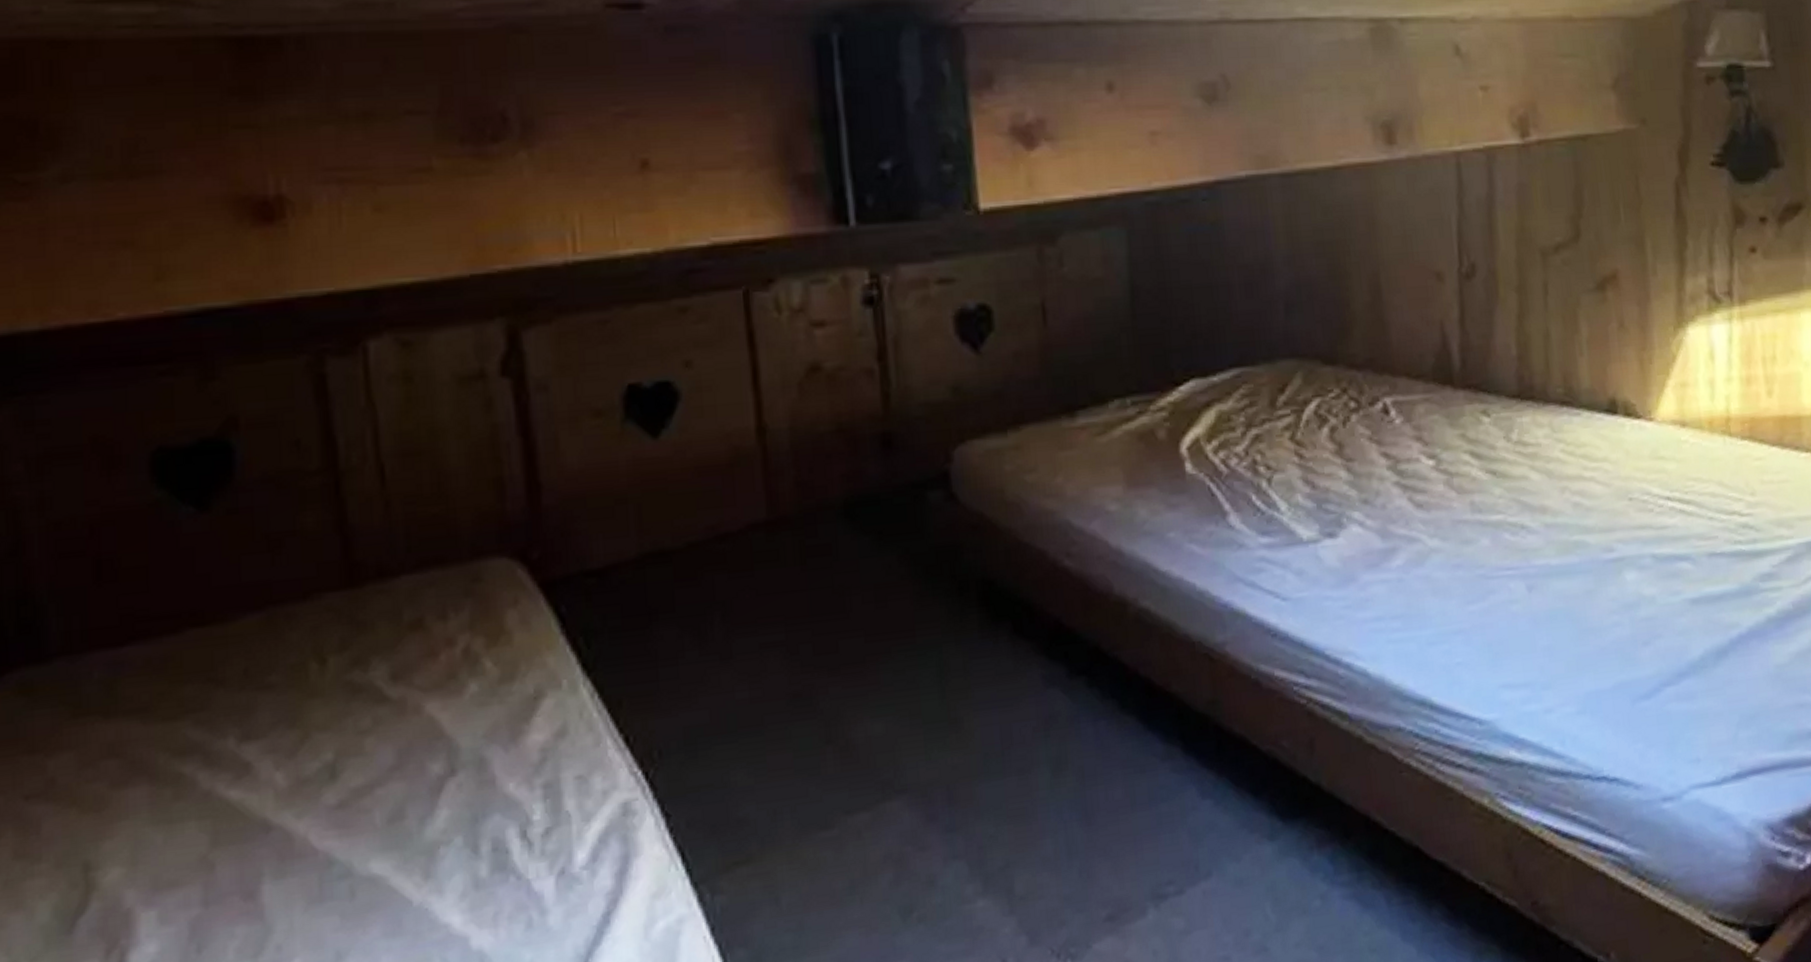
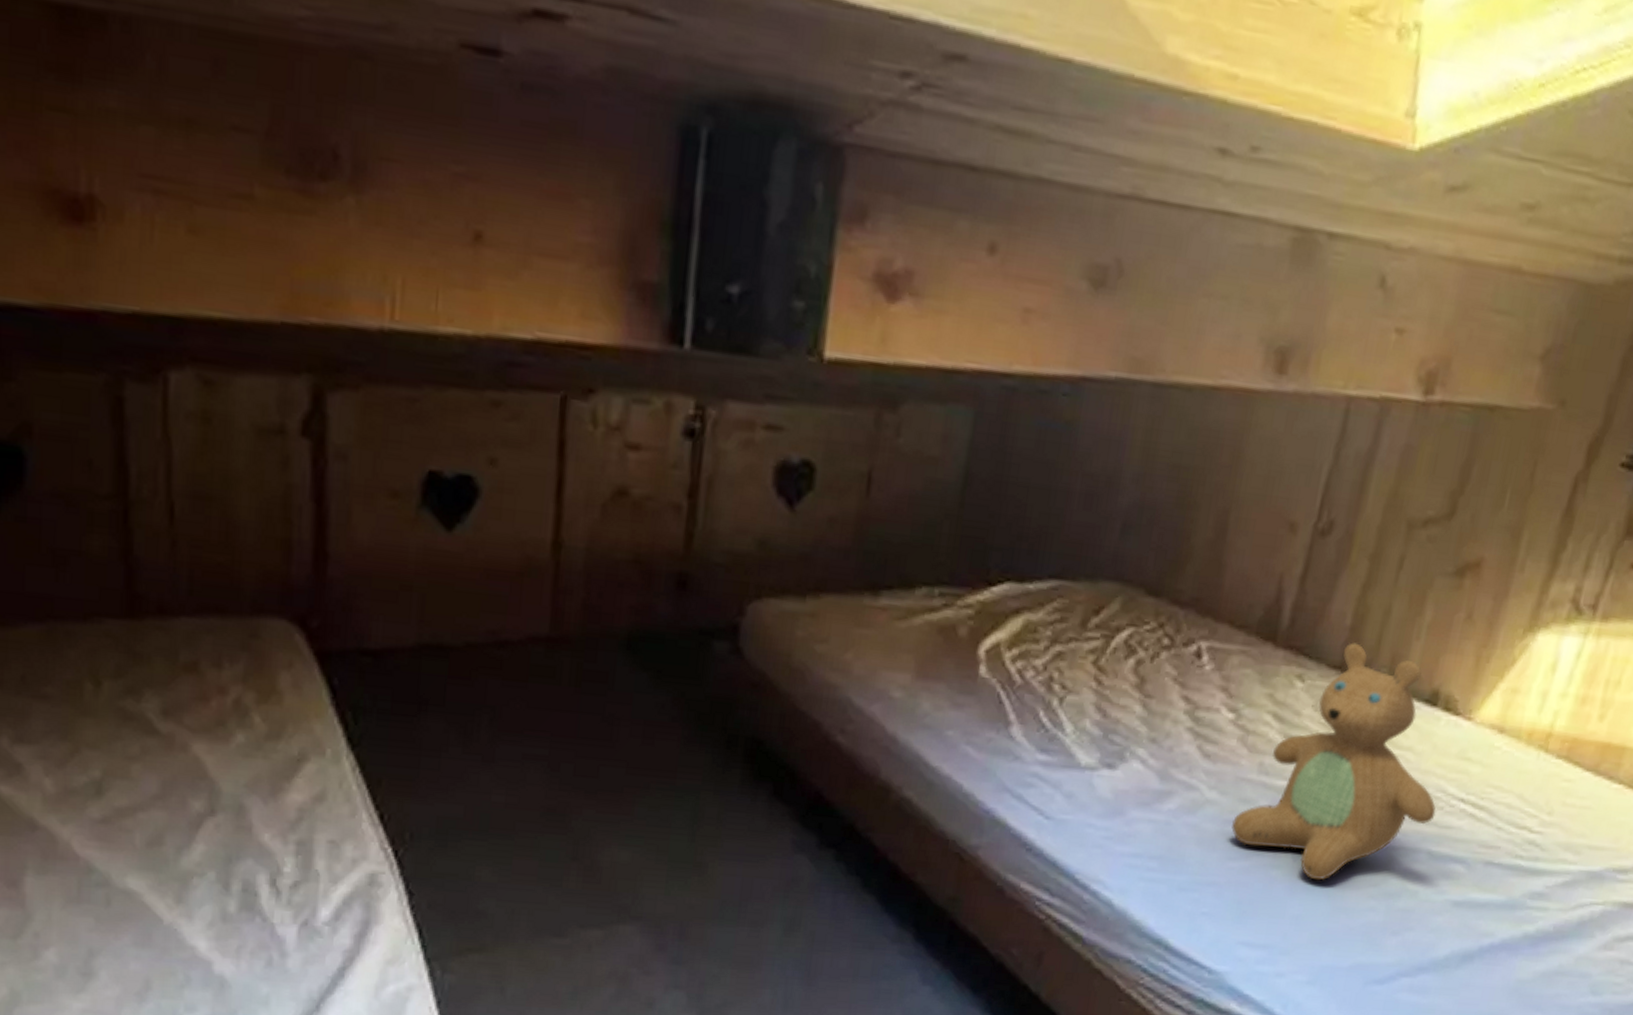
teddy bear: none [1461,370,1648,607] -> present [1231,642,1436,881]

